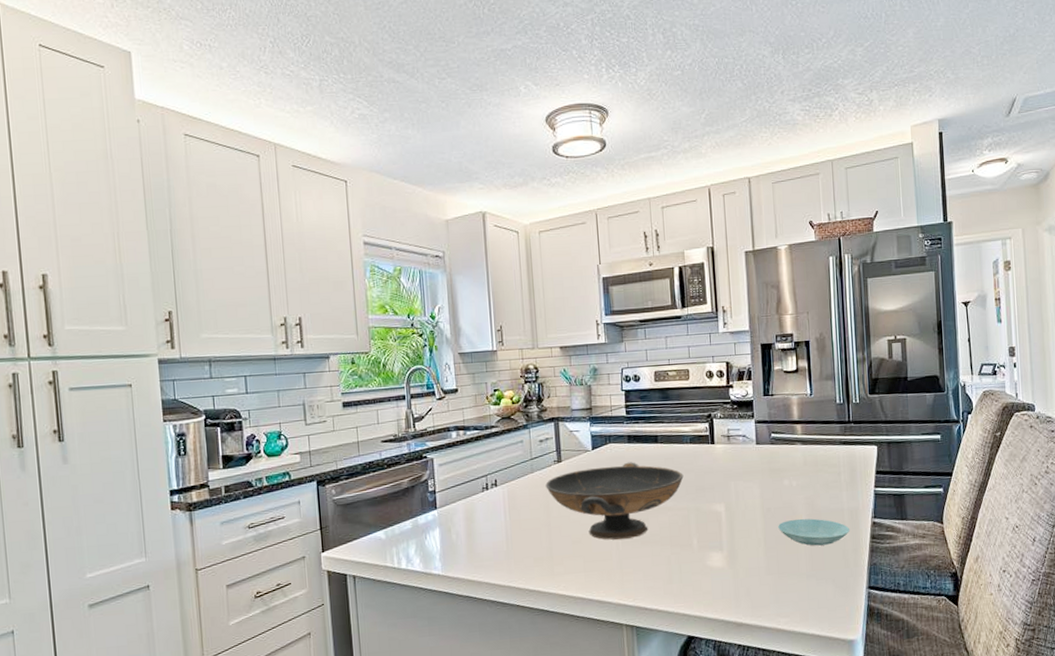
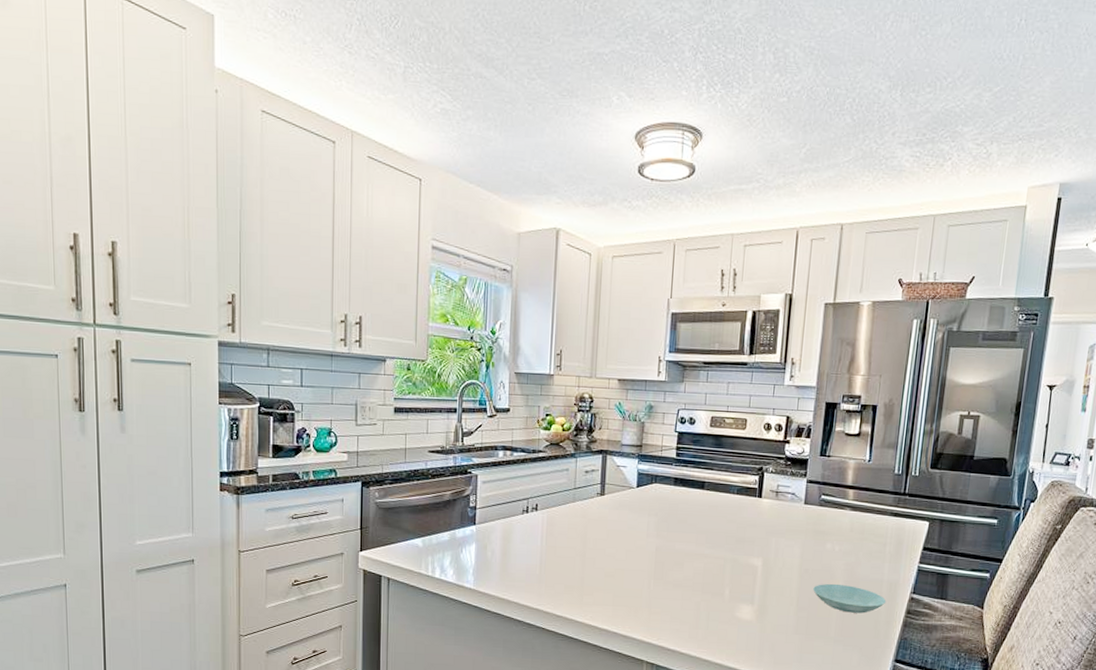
decorative bowl: present [545,462,684,540] -> none [585,504,726,580]

